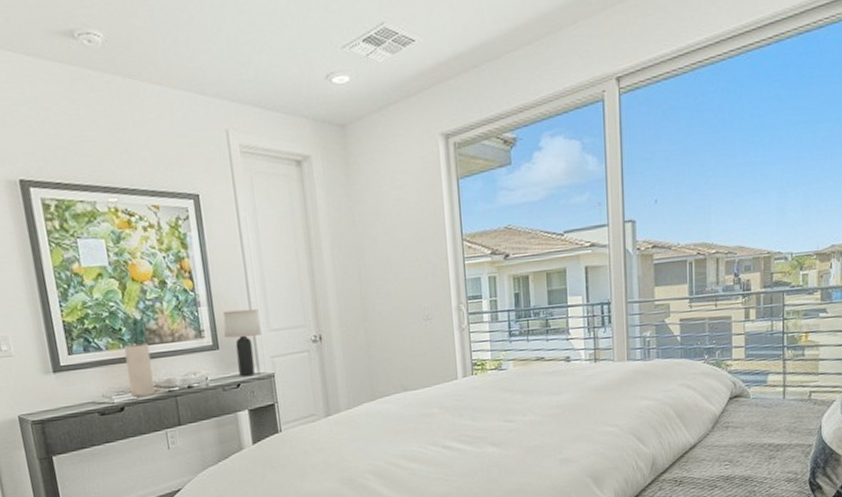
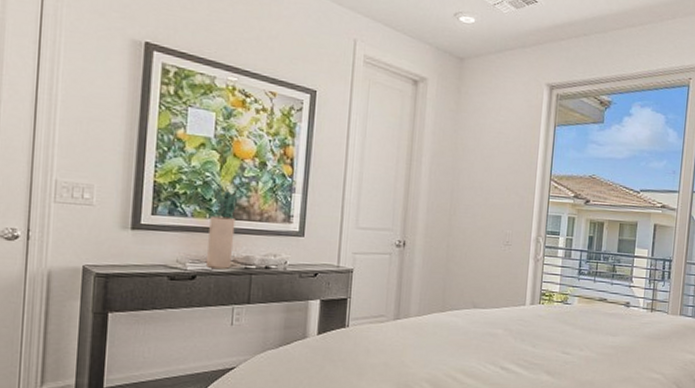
table lamp: present [223,309,262,377] -> none [311,202,350,268]

